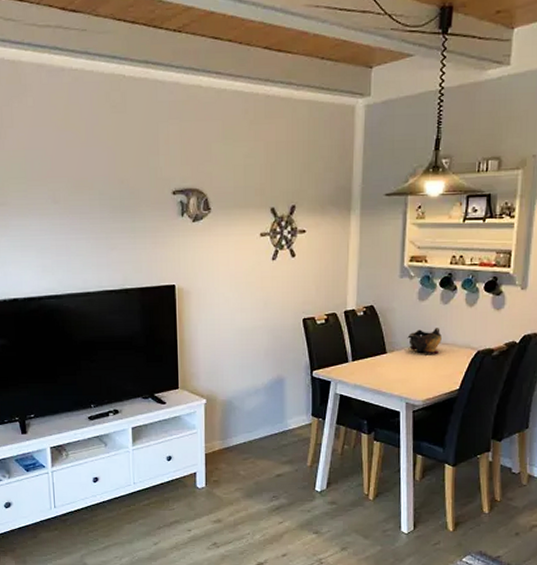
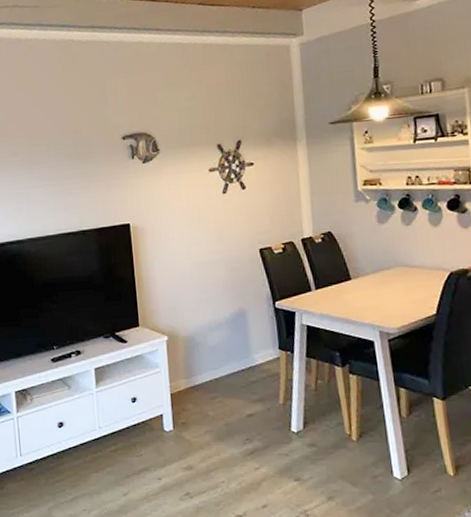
decorative bowl: present [407,328,442,354] -> none [371,250,409,278]

